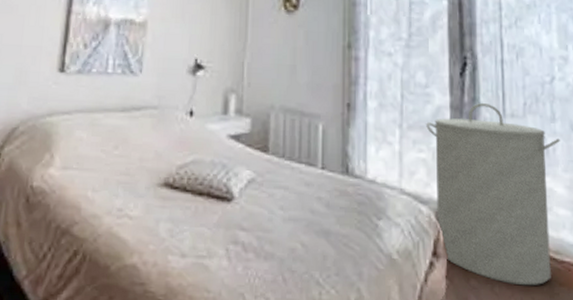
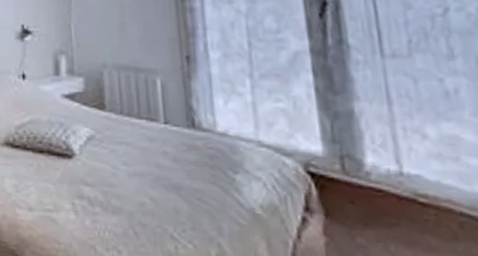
laundry hamper: present [426,103,560,286] -> none [282,45,467,246]

